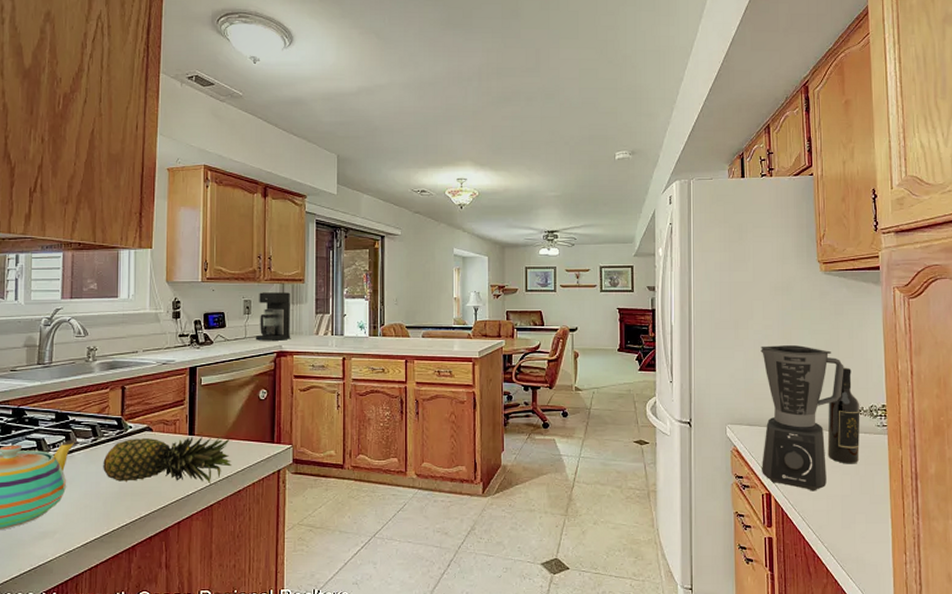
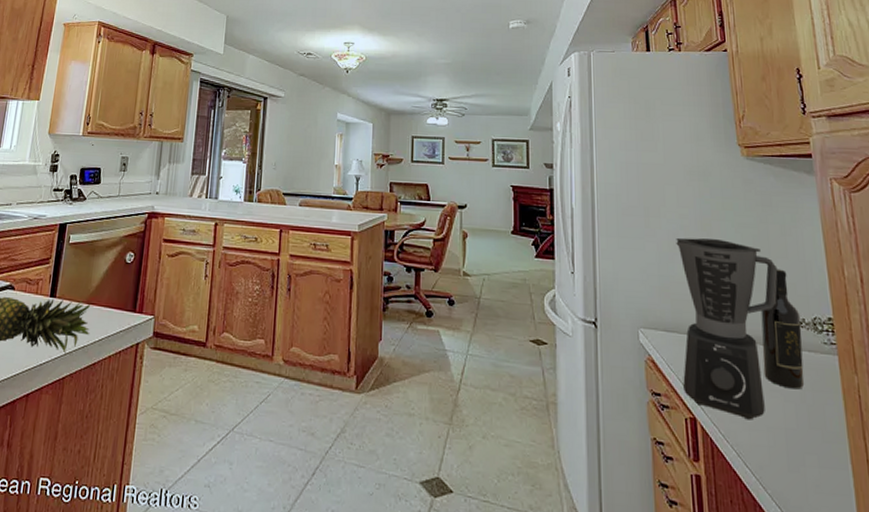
coffee maker: present [255,292,291,342] -> none [128,149,168,202]

